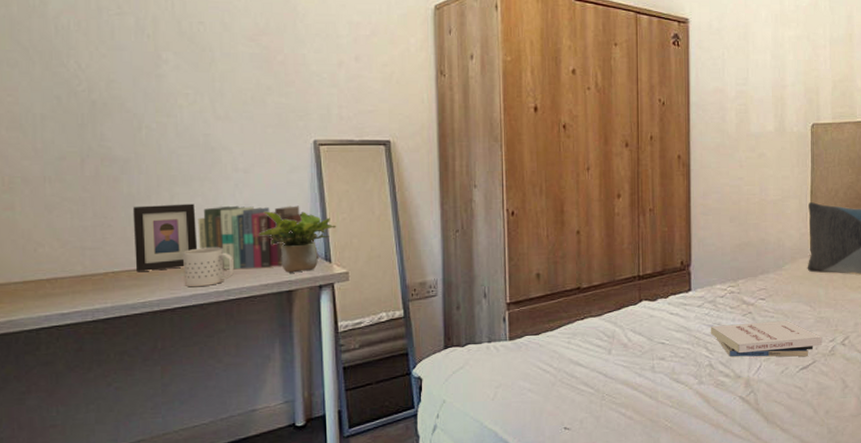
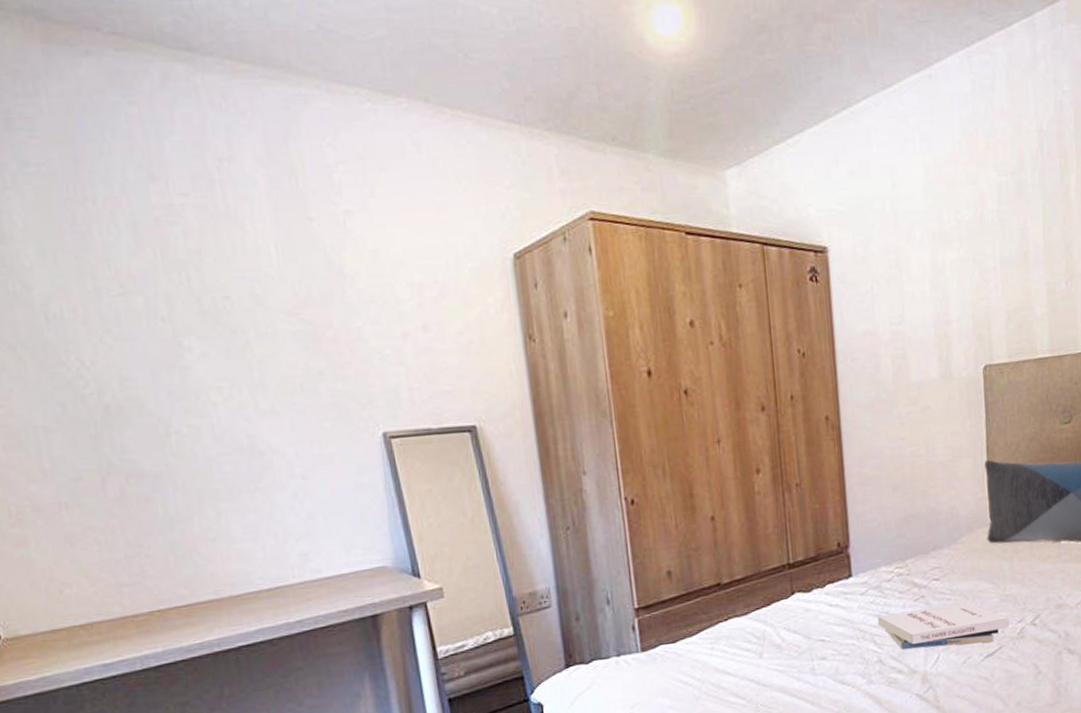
picture frame: present [132,203,197,272] -> none [172,521,257,609]
mug: present [182,247,234,287] -> none [239,570,305,621]
books: present [197,205,319,270] -> none [253,513,406,597]
potted plant: present [258,211,337,273] -> none [329,520,423,595]

